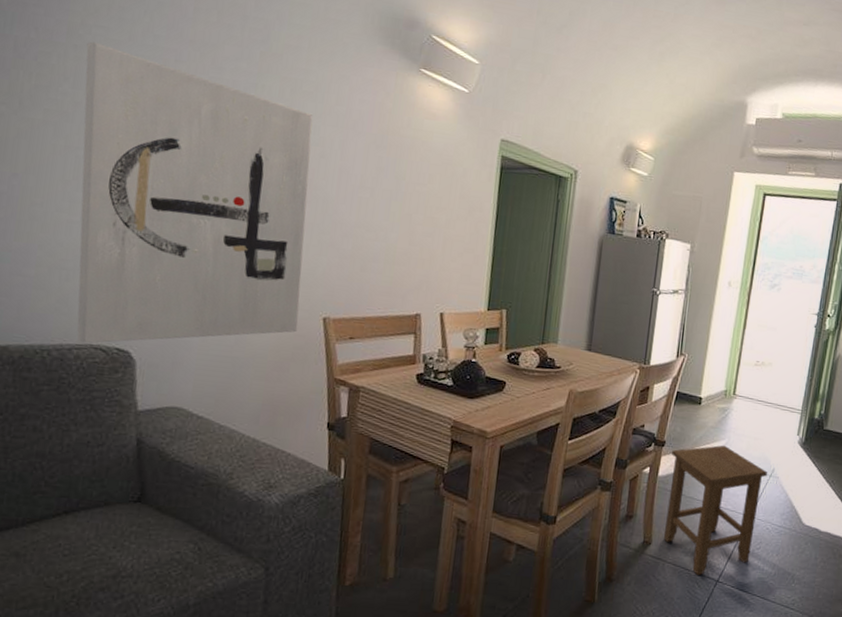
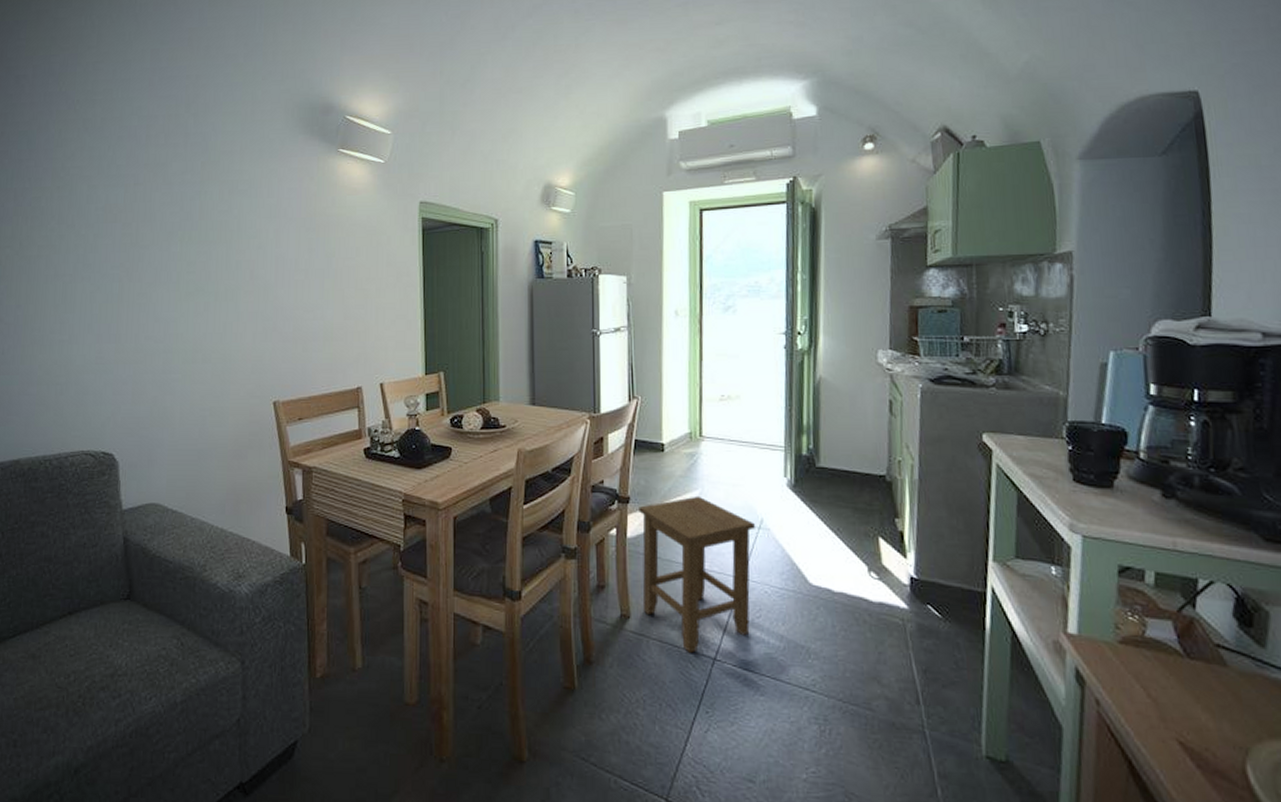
wall art: present [76,41,314,344] -> none [66,181,252,451]

